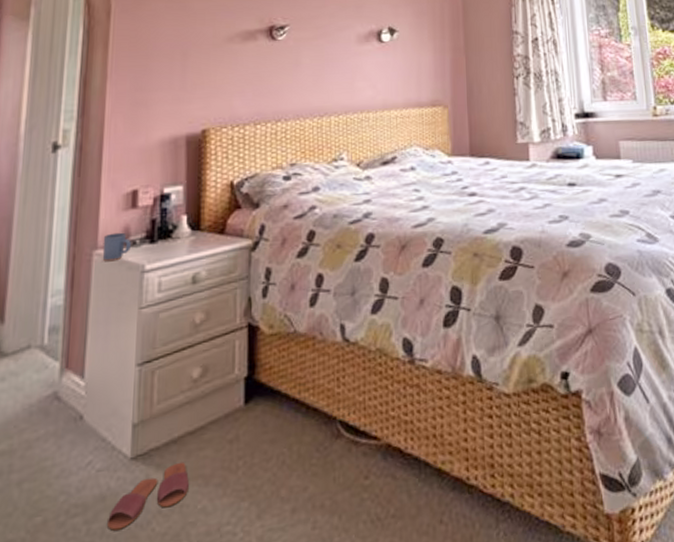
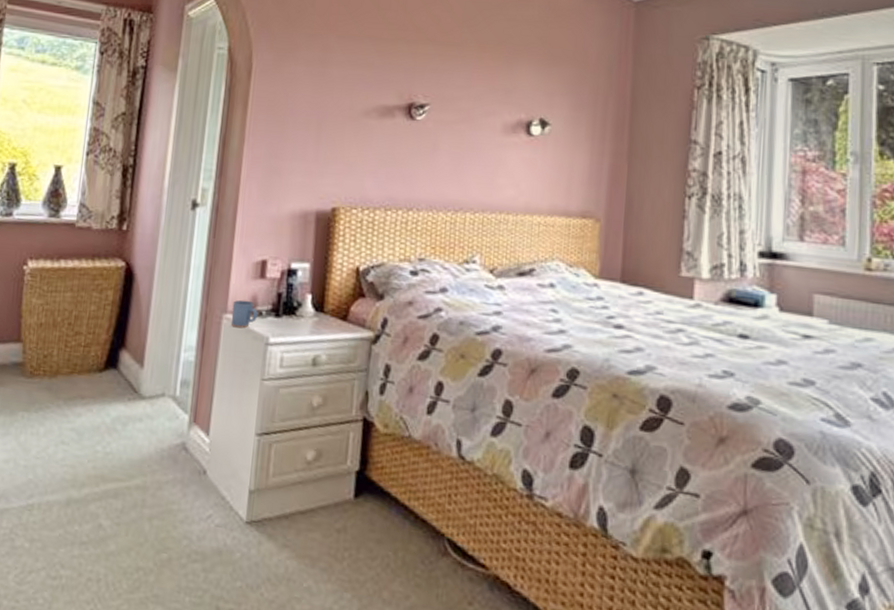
slippers: present [108,461,190,531] -> none [222,537,298,586]

